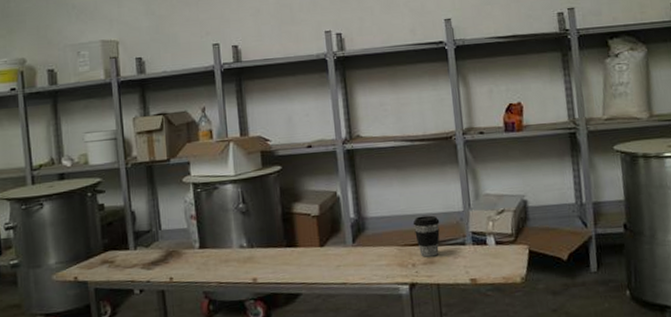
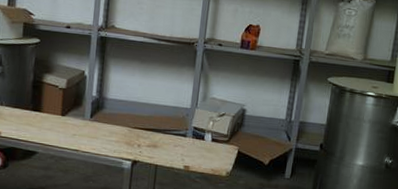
coffee cup: present [412,215,440,257] -> none [145,105,169,142]

